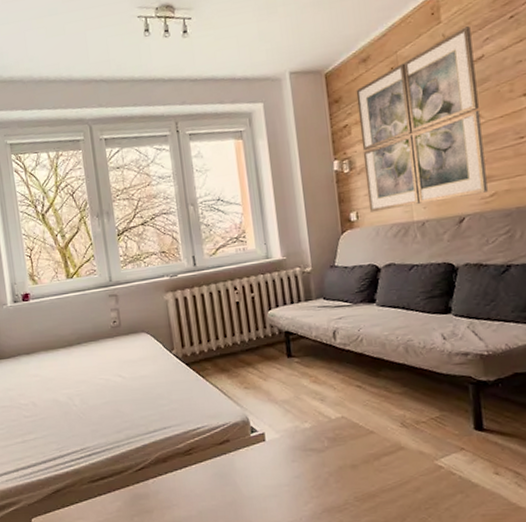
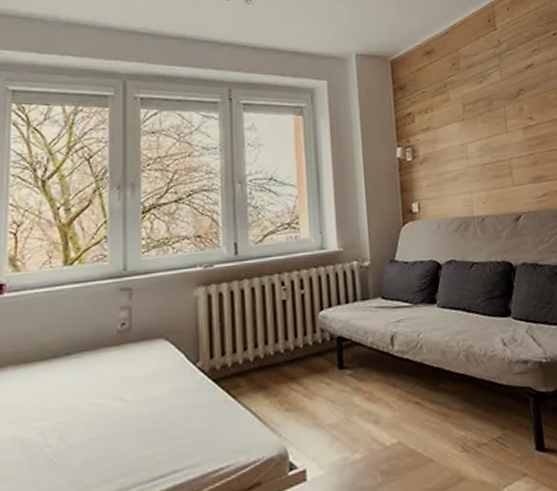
wall art: present [356,26,488,212] -> none [420,37,541,204]

